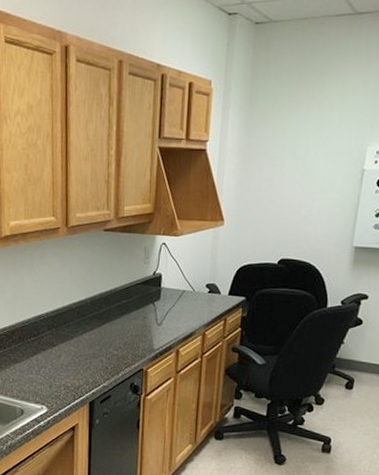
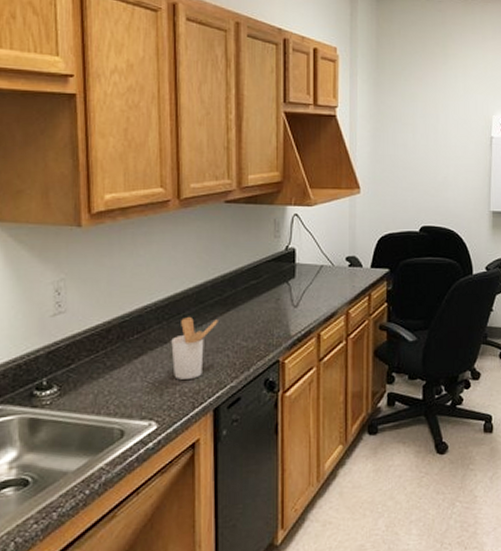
utensil holder: none [58,327,95,377] -> present [171,317,218,380]

